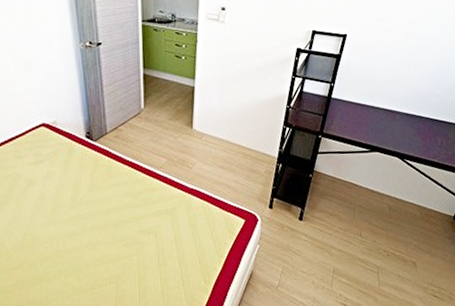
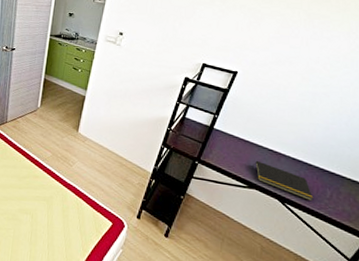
notepad: none [372,122,428,153] -> present [252,160,314,202]

